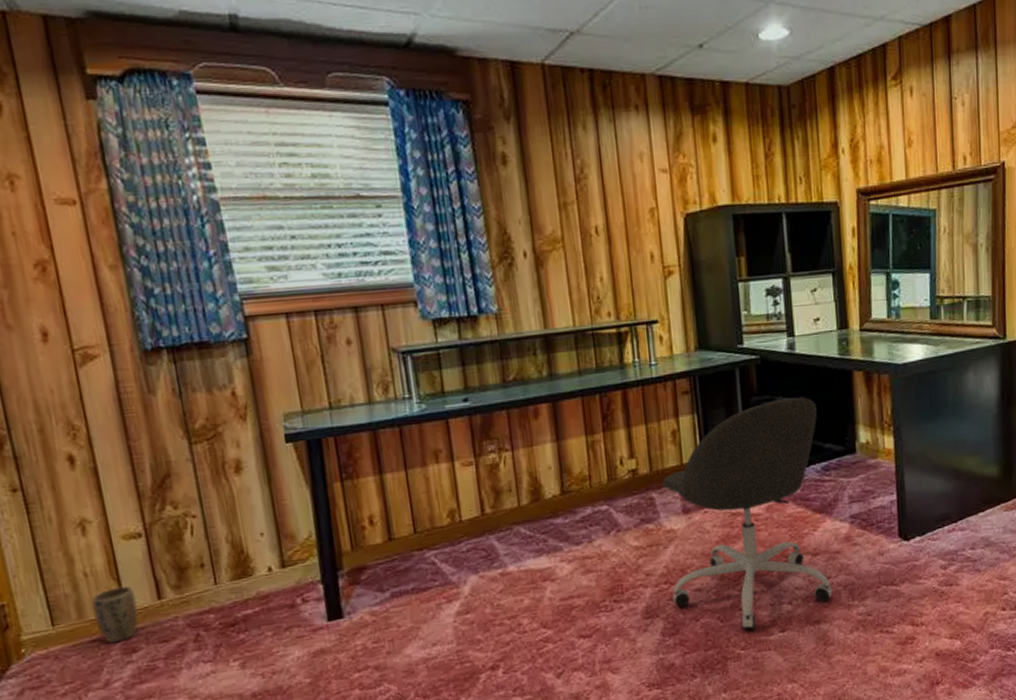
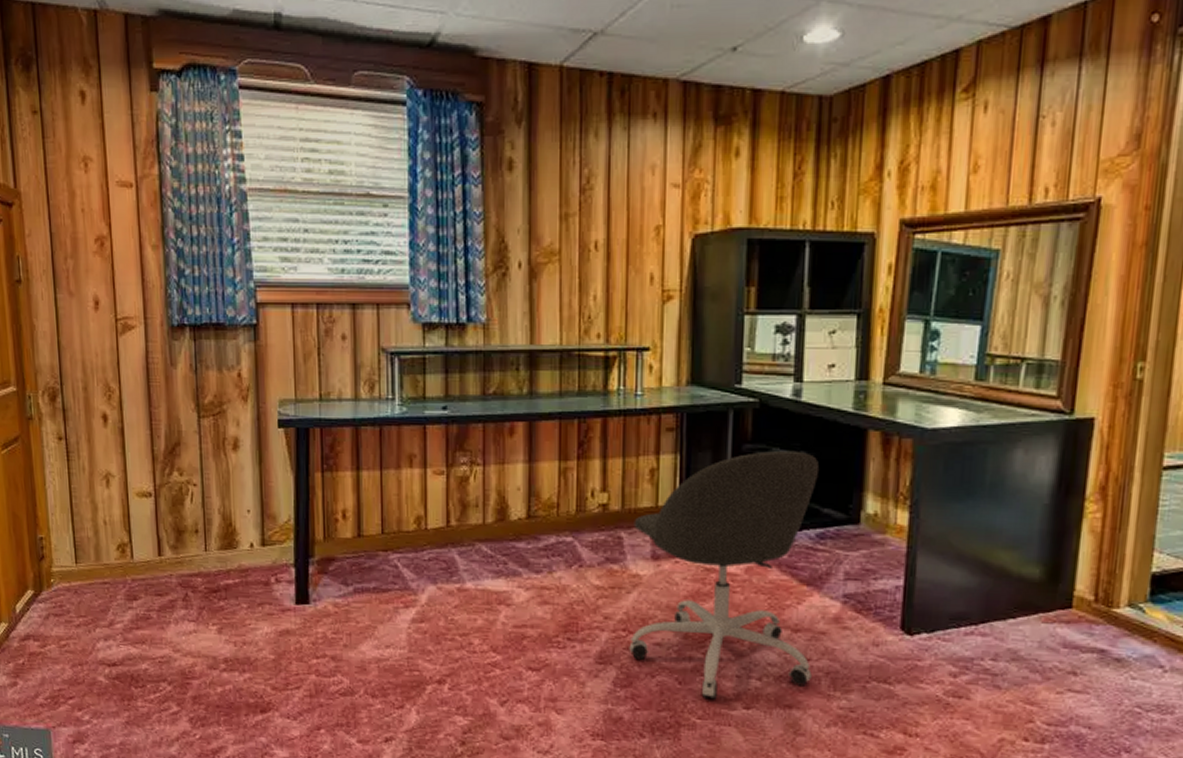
plant pot: present [91,586,139,644] -> none [107,538,142,589]

